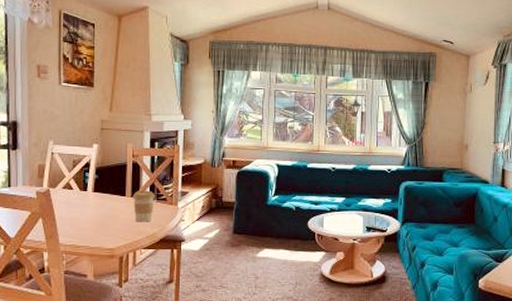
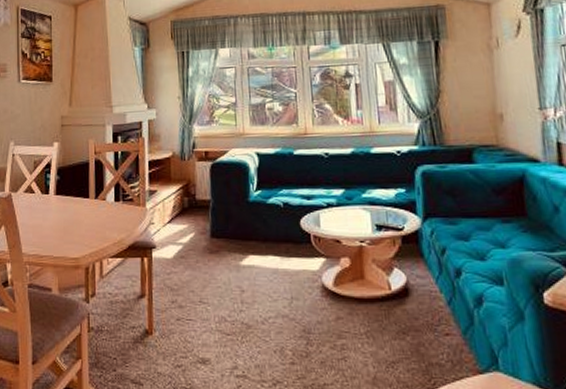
coffee cup: present [132,190,154,222] -> none [96,190,120,227]

